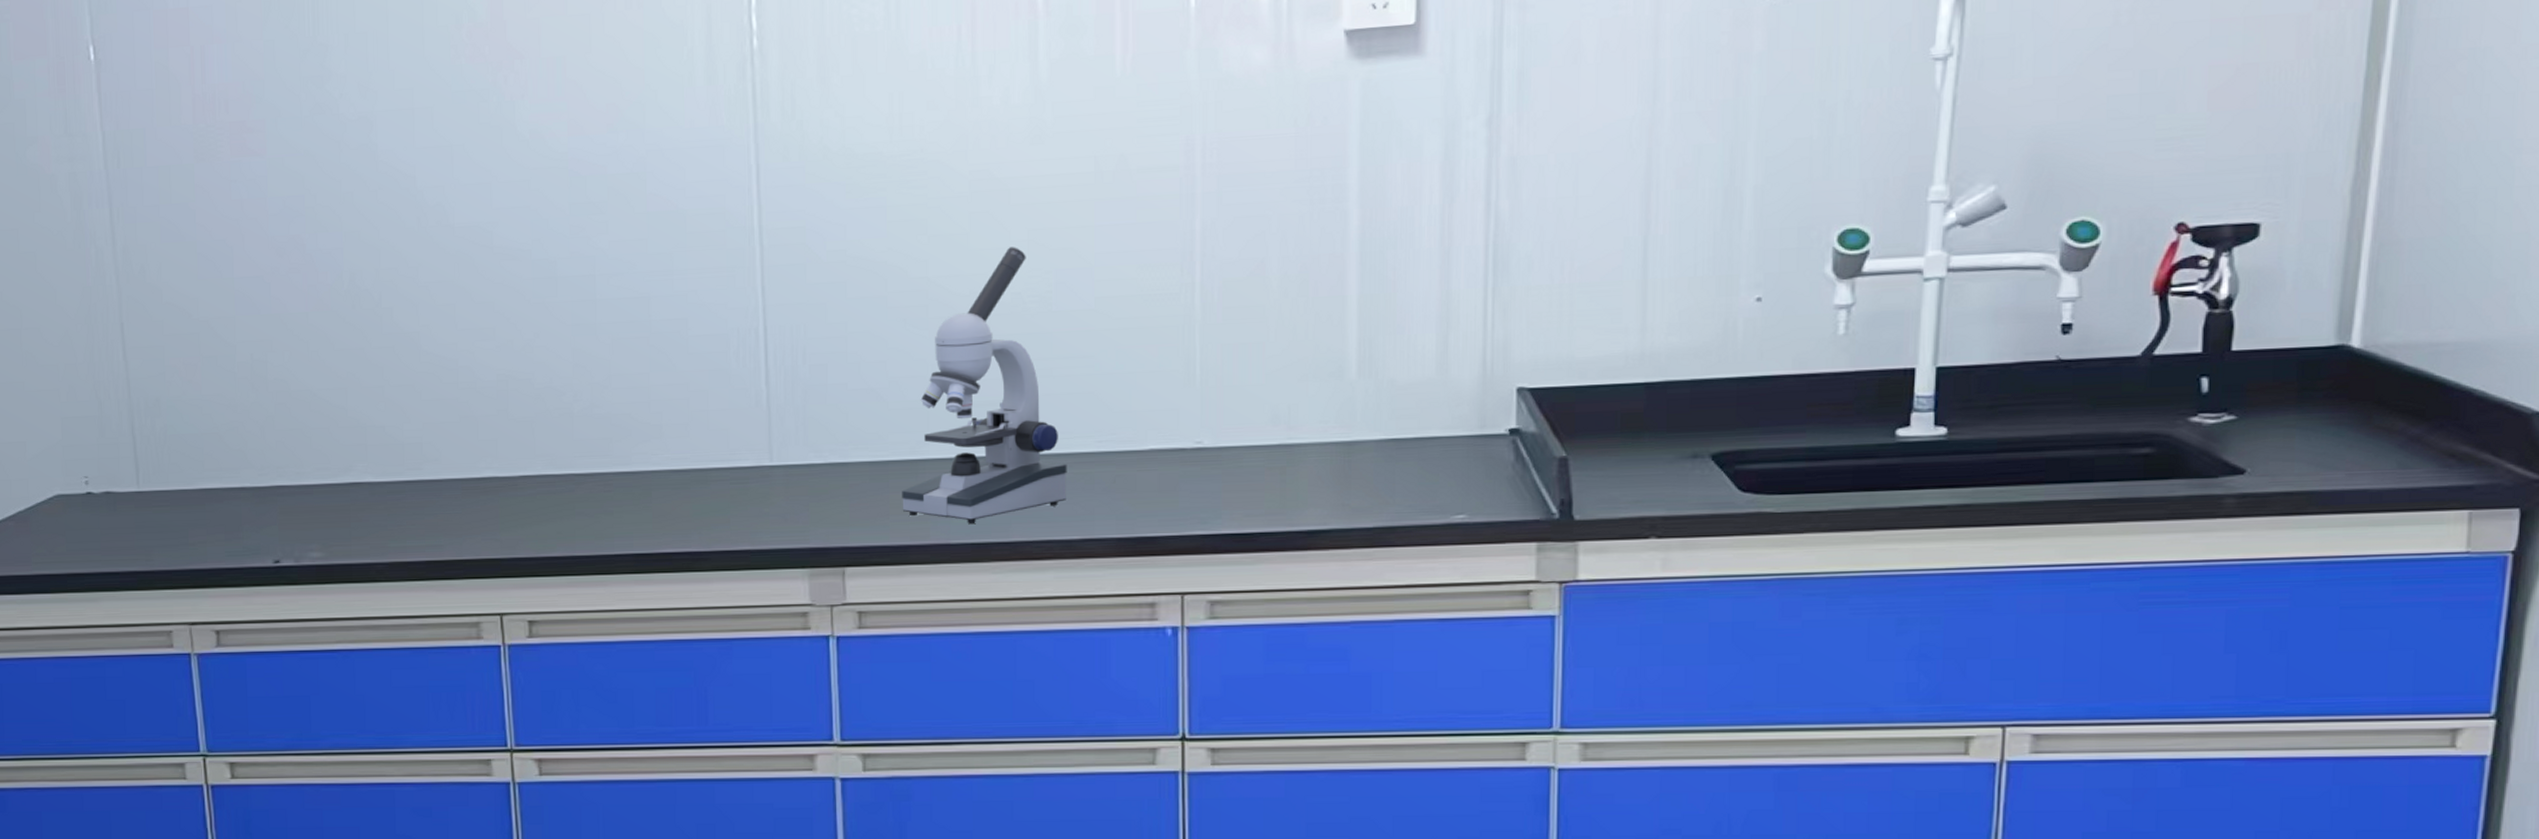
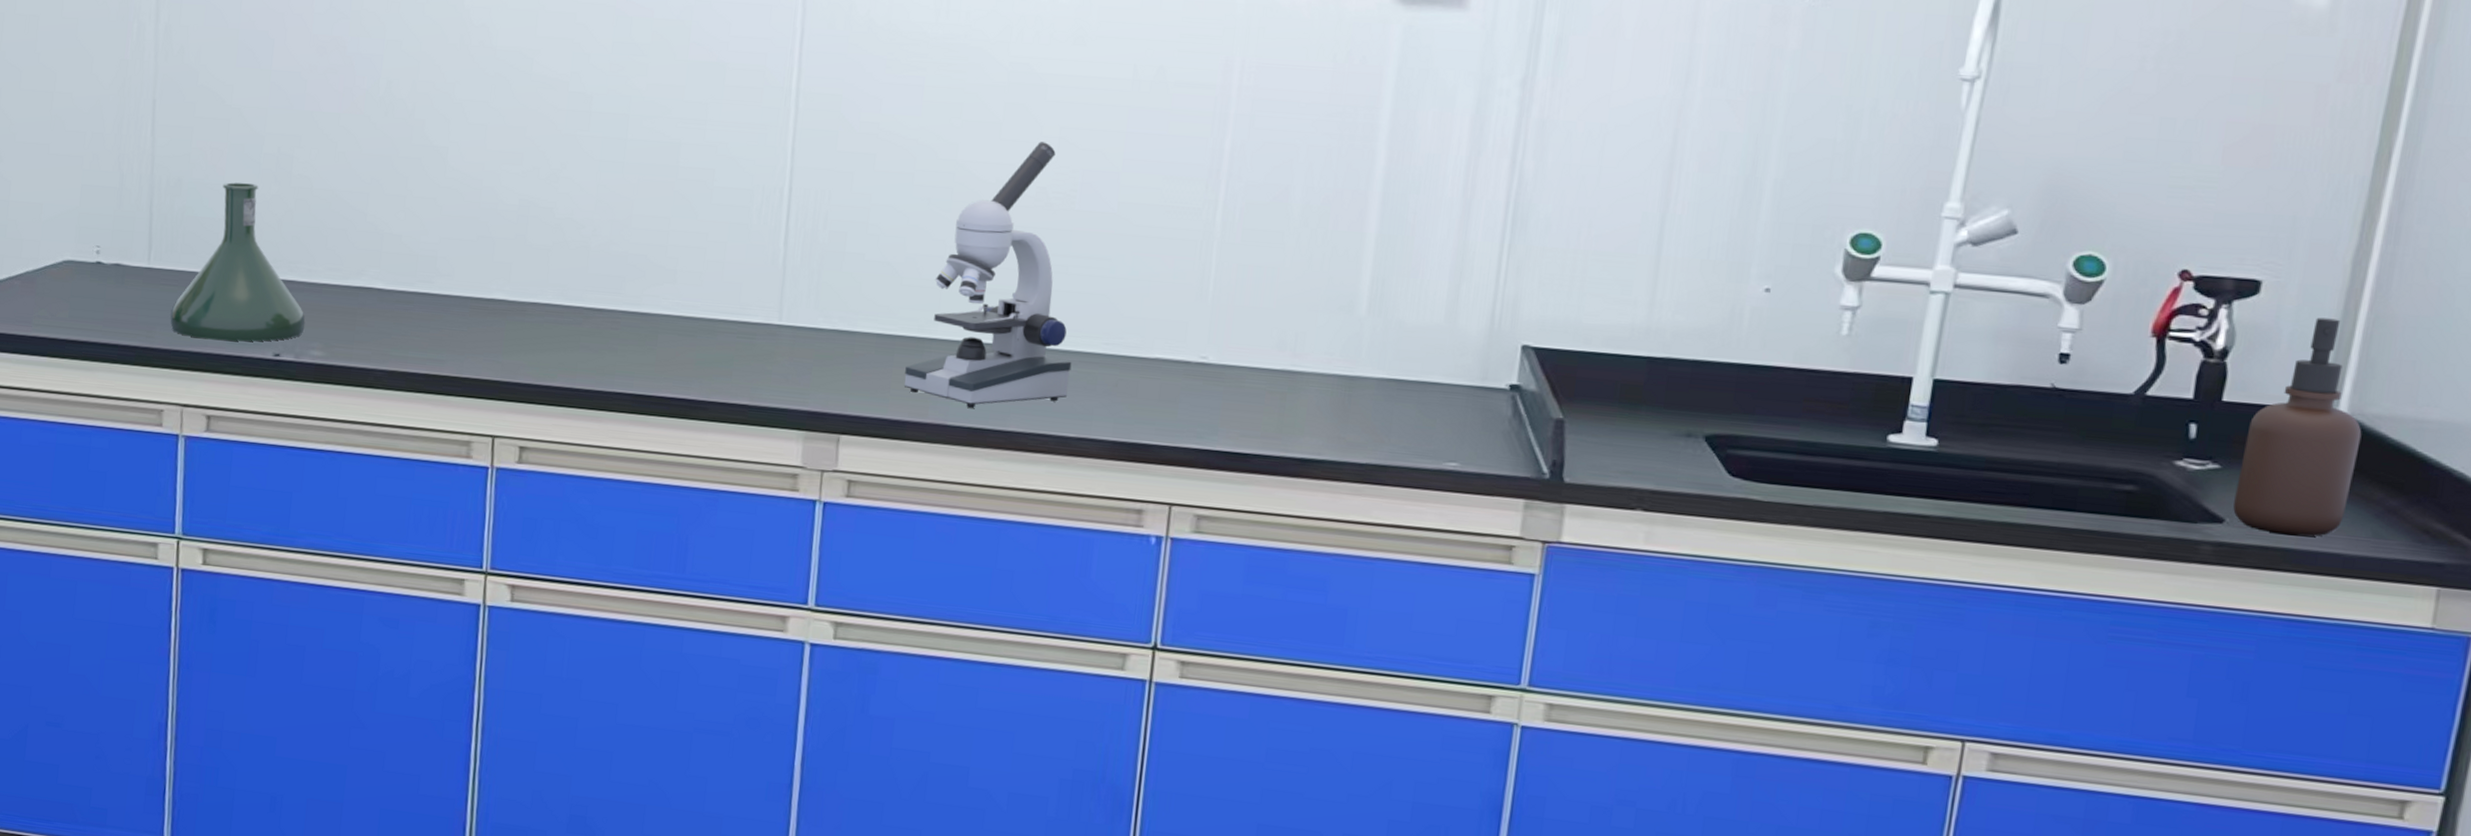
flask: none [166,393,301,555] -> present [170,182,306,342]
soap dispenser: none [2253,252,2377,478] -> present [2233,317,2362,537]

